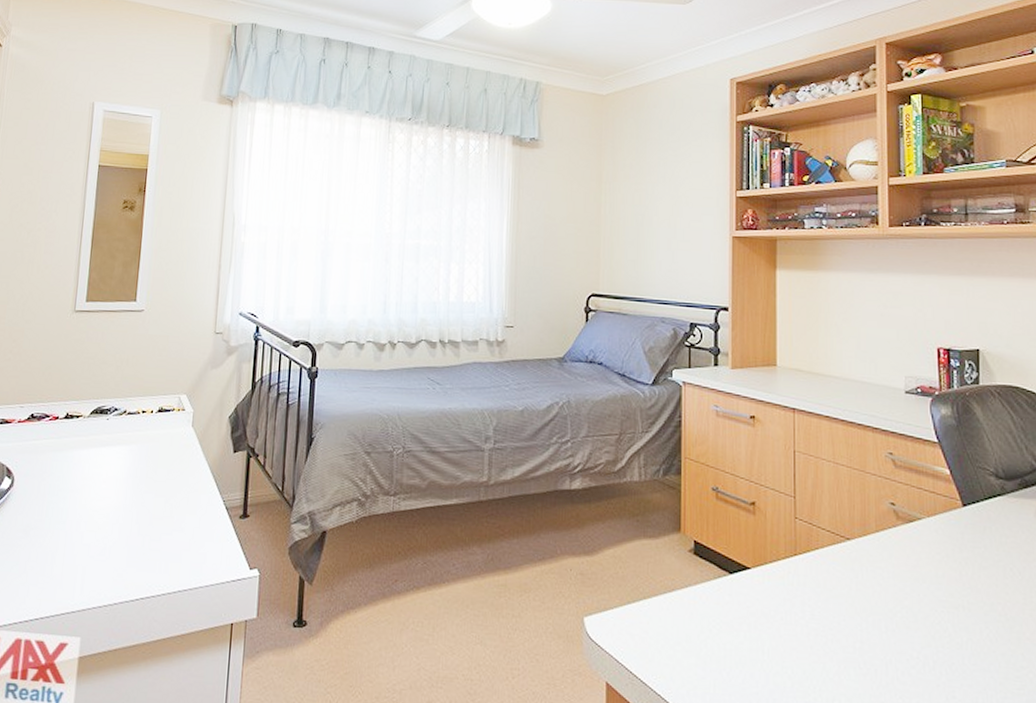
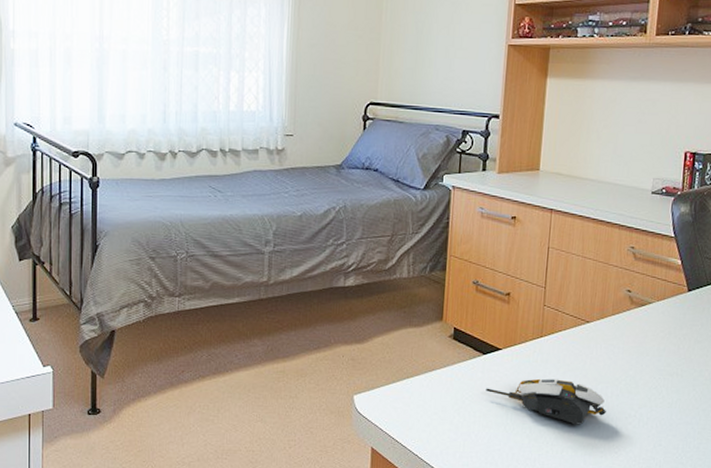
computer mouse: none [736,605,882,666] -> present [486,378,606,425]

